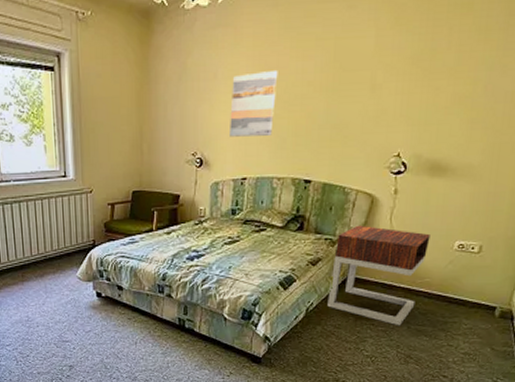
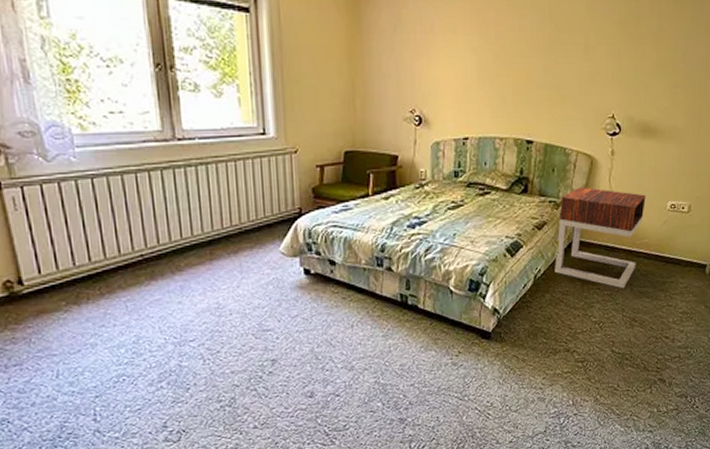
wall art: present [230,71,278,137] -> none [449,27,496,94]

